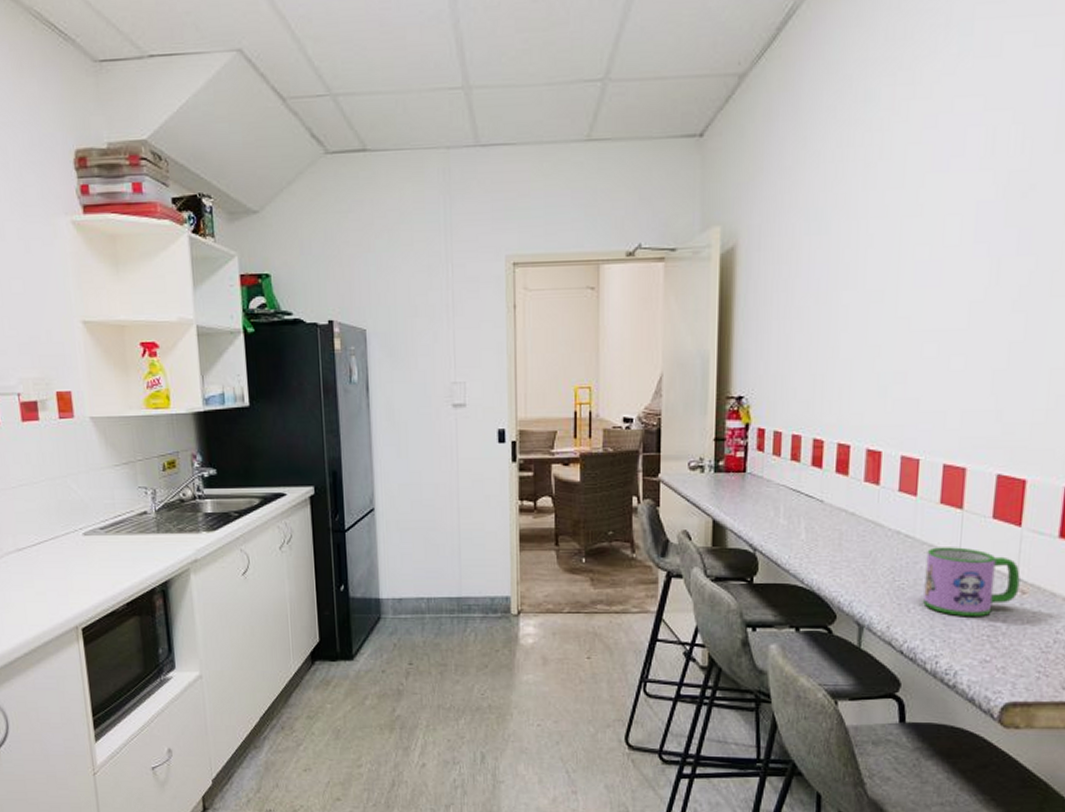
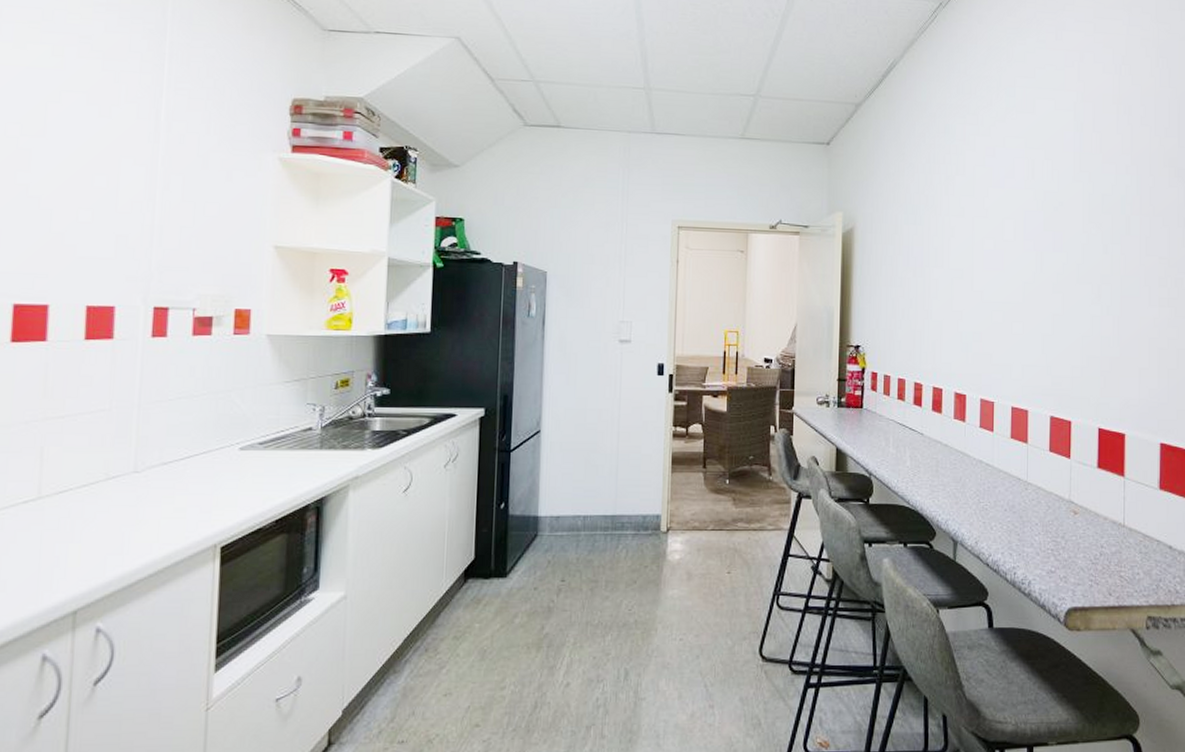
mug: present [923,547,1021,617] -> none [1002,474,1072,534]

